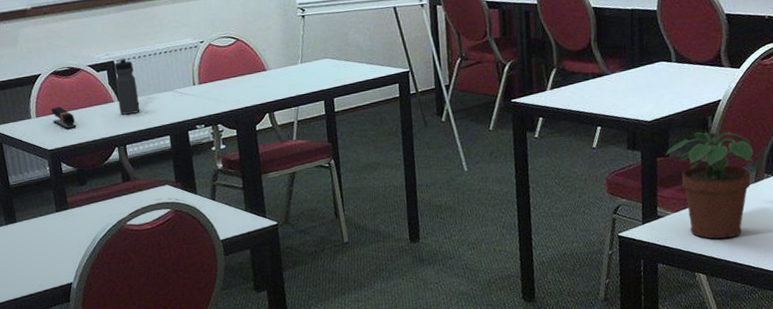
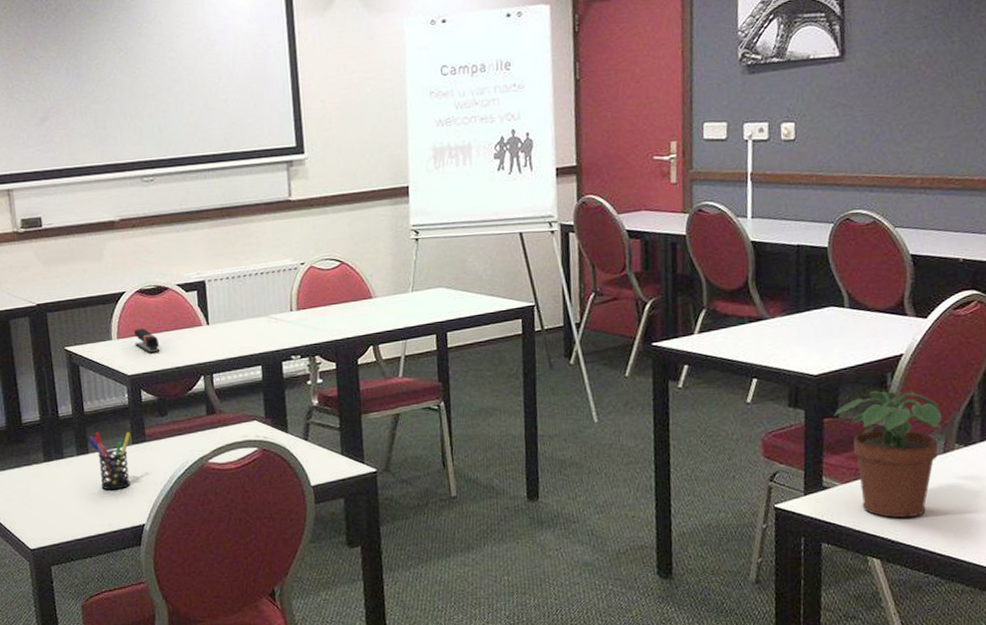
pen holder: none [16,201,57,255] -> present [89,431,131,490]
water bottle: present [114,58,140,115] -> none [205,278,231,340]

